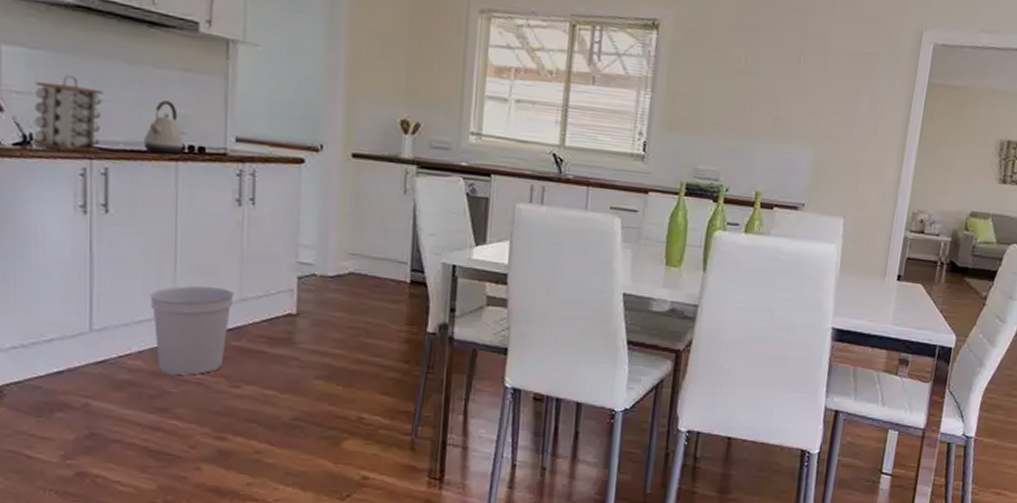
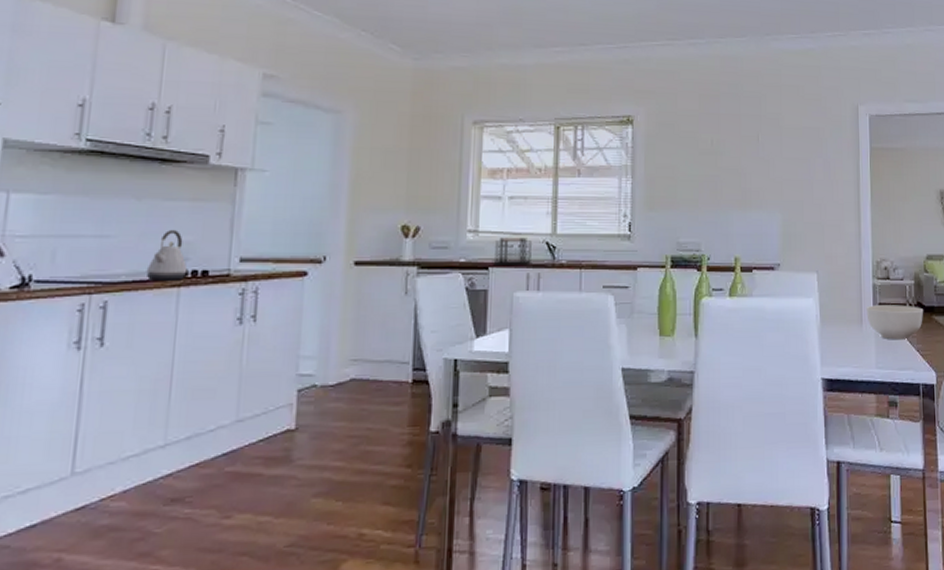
spice rack: present [33,75,103,153] -> none [31,215,110,290]
plant pot: present [149,286,234,376] -> none [140,411,231,514]
dish rack: none [496,144,538,177] -> present [493,237,532,266]
bowl: none [891,259,956,299] -> present [866,305,924,340]

